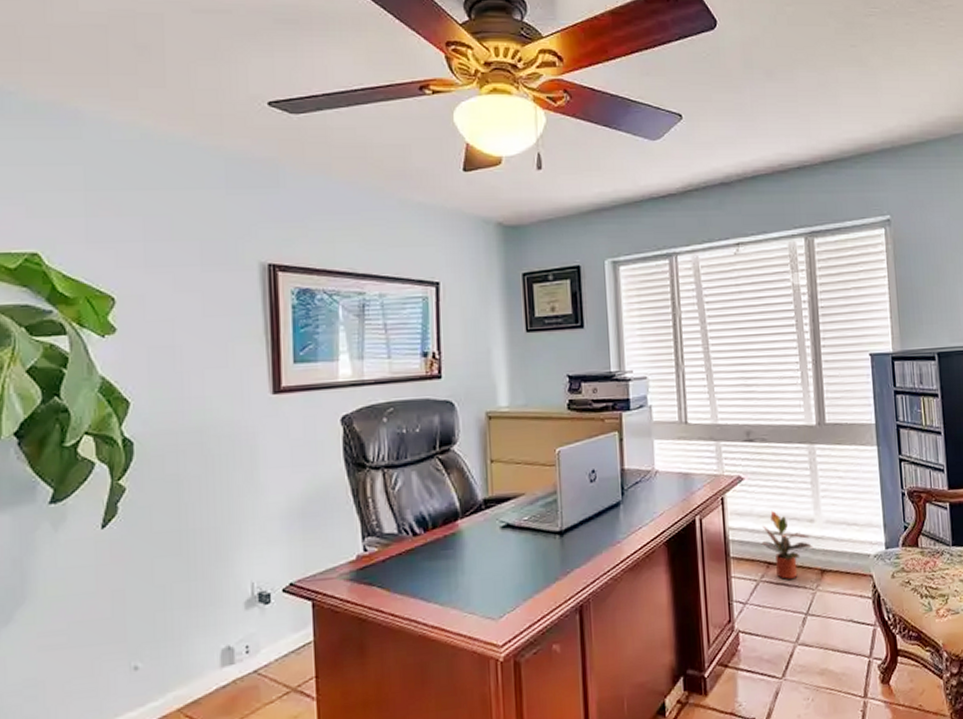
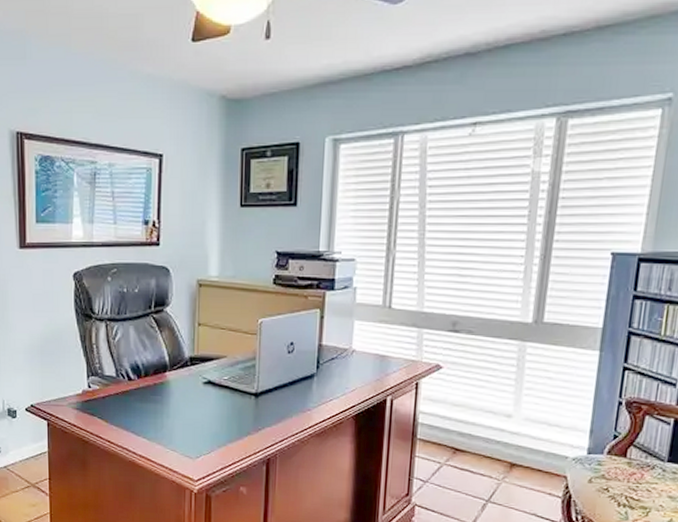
potted plant: present [761,510,814,579] -> none [451,400,507,467]

